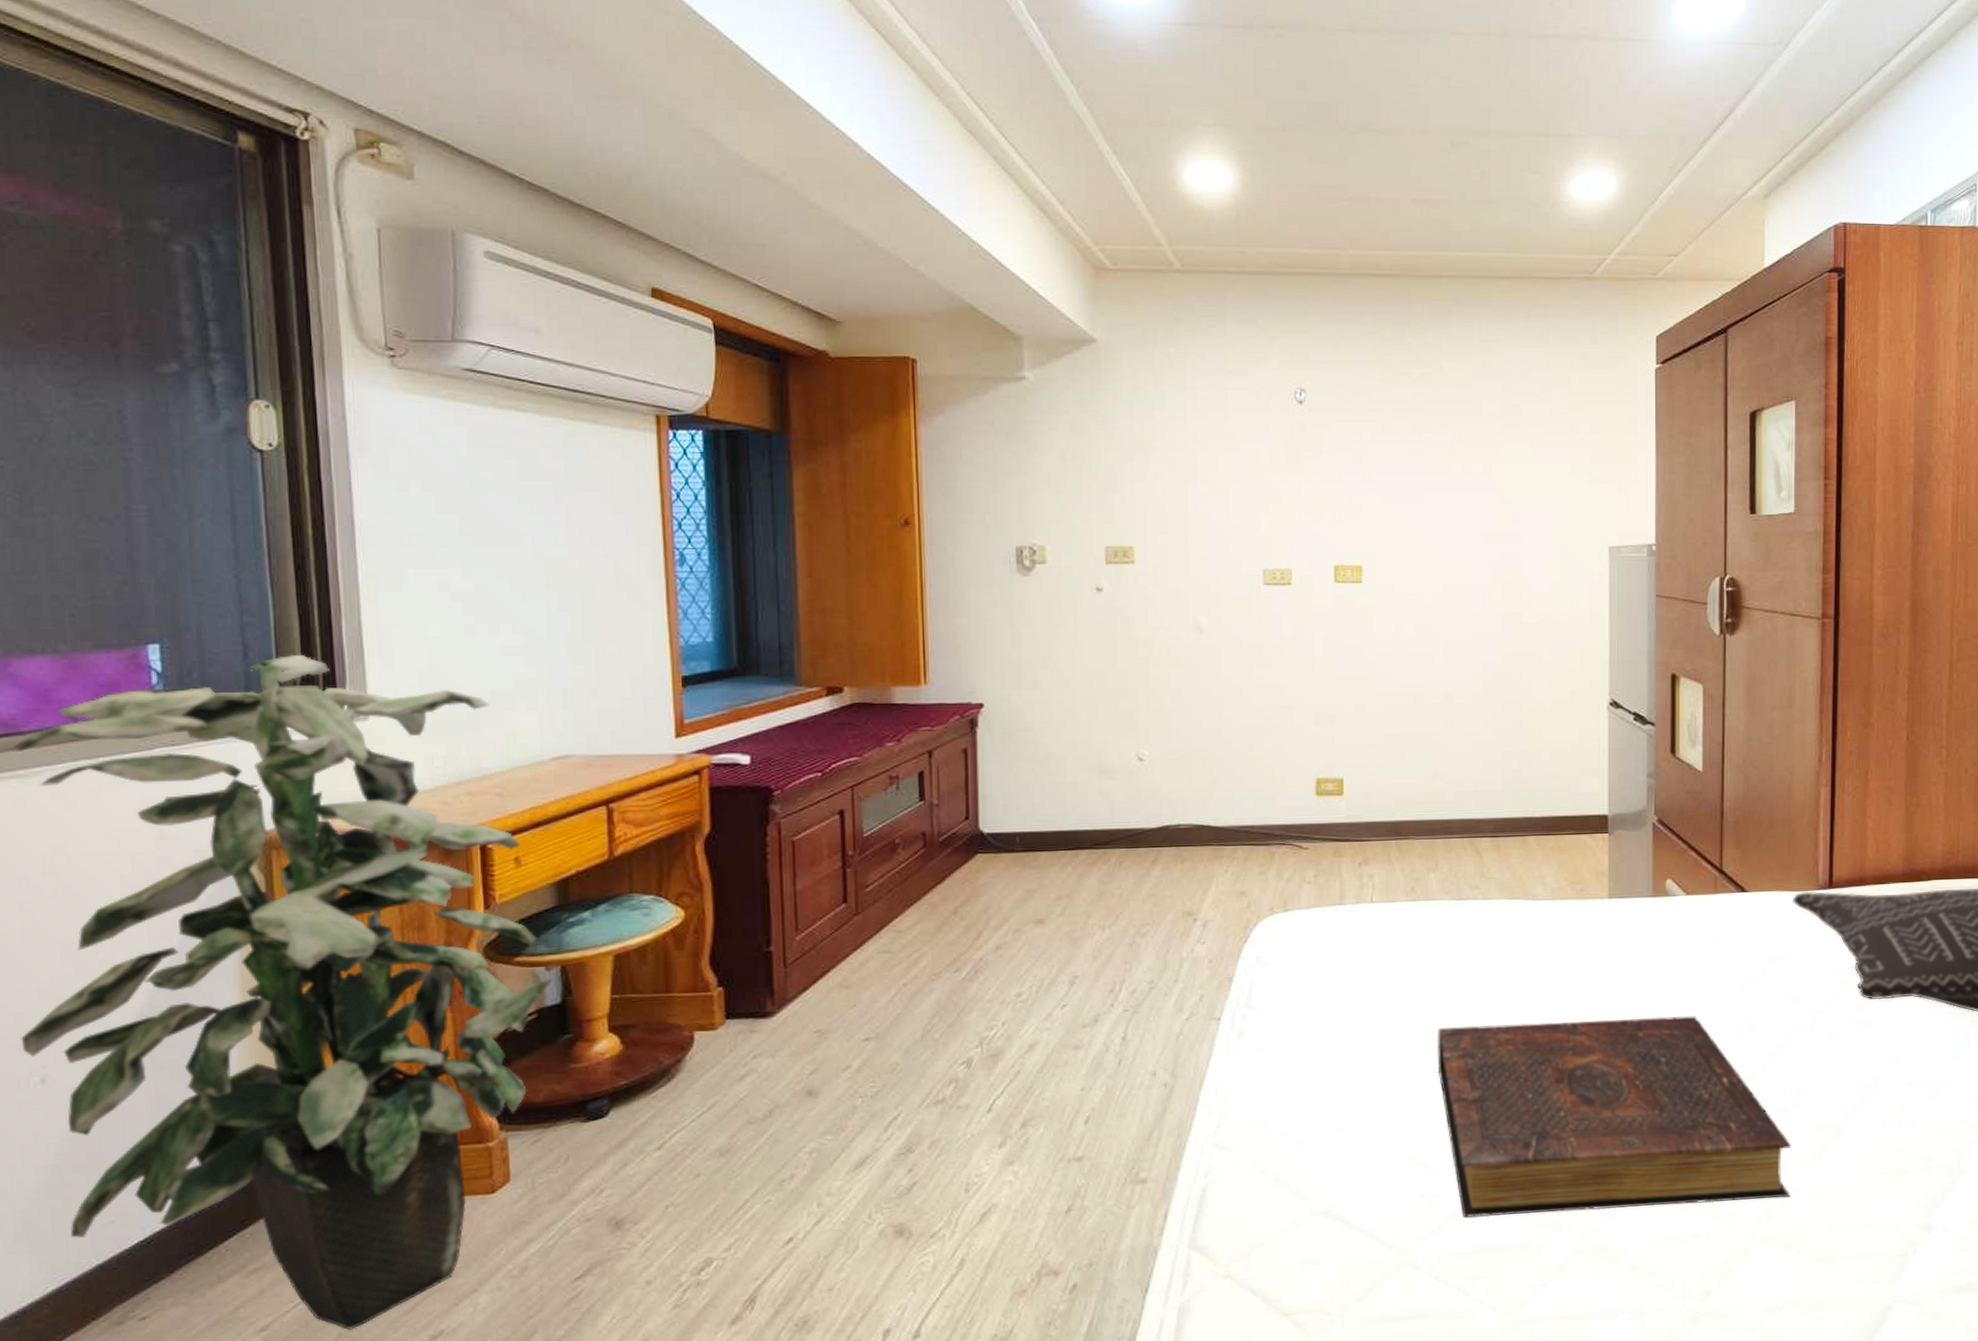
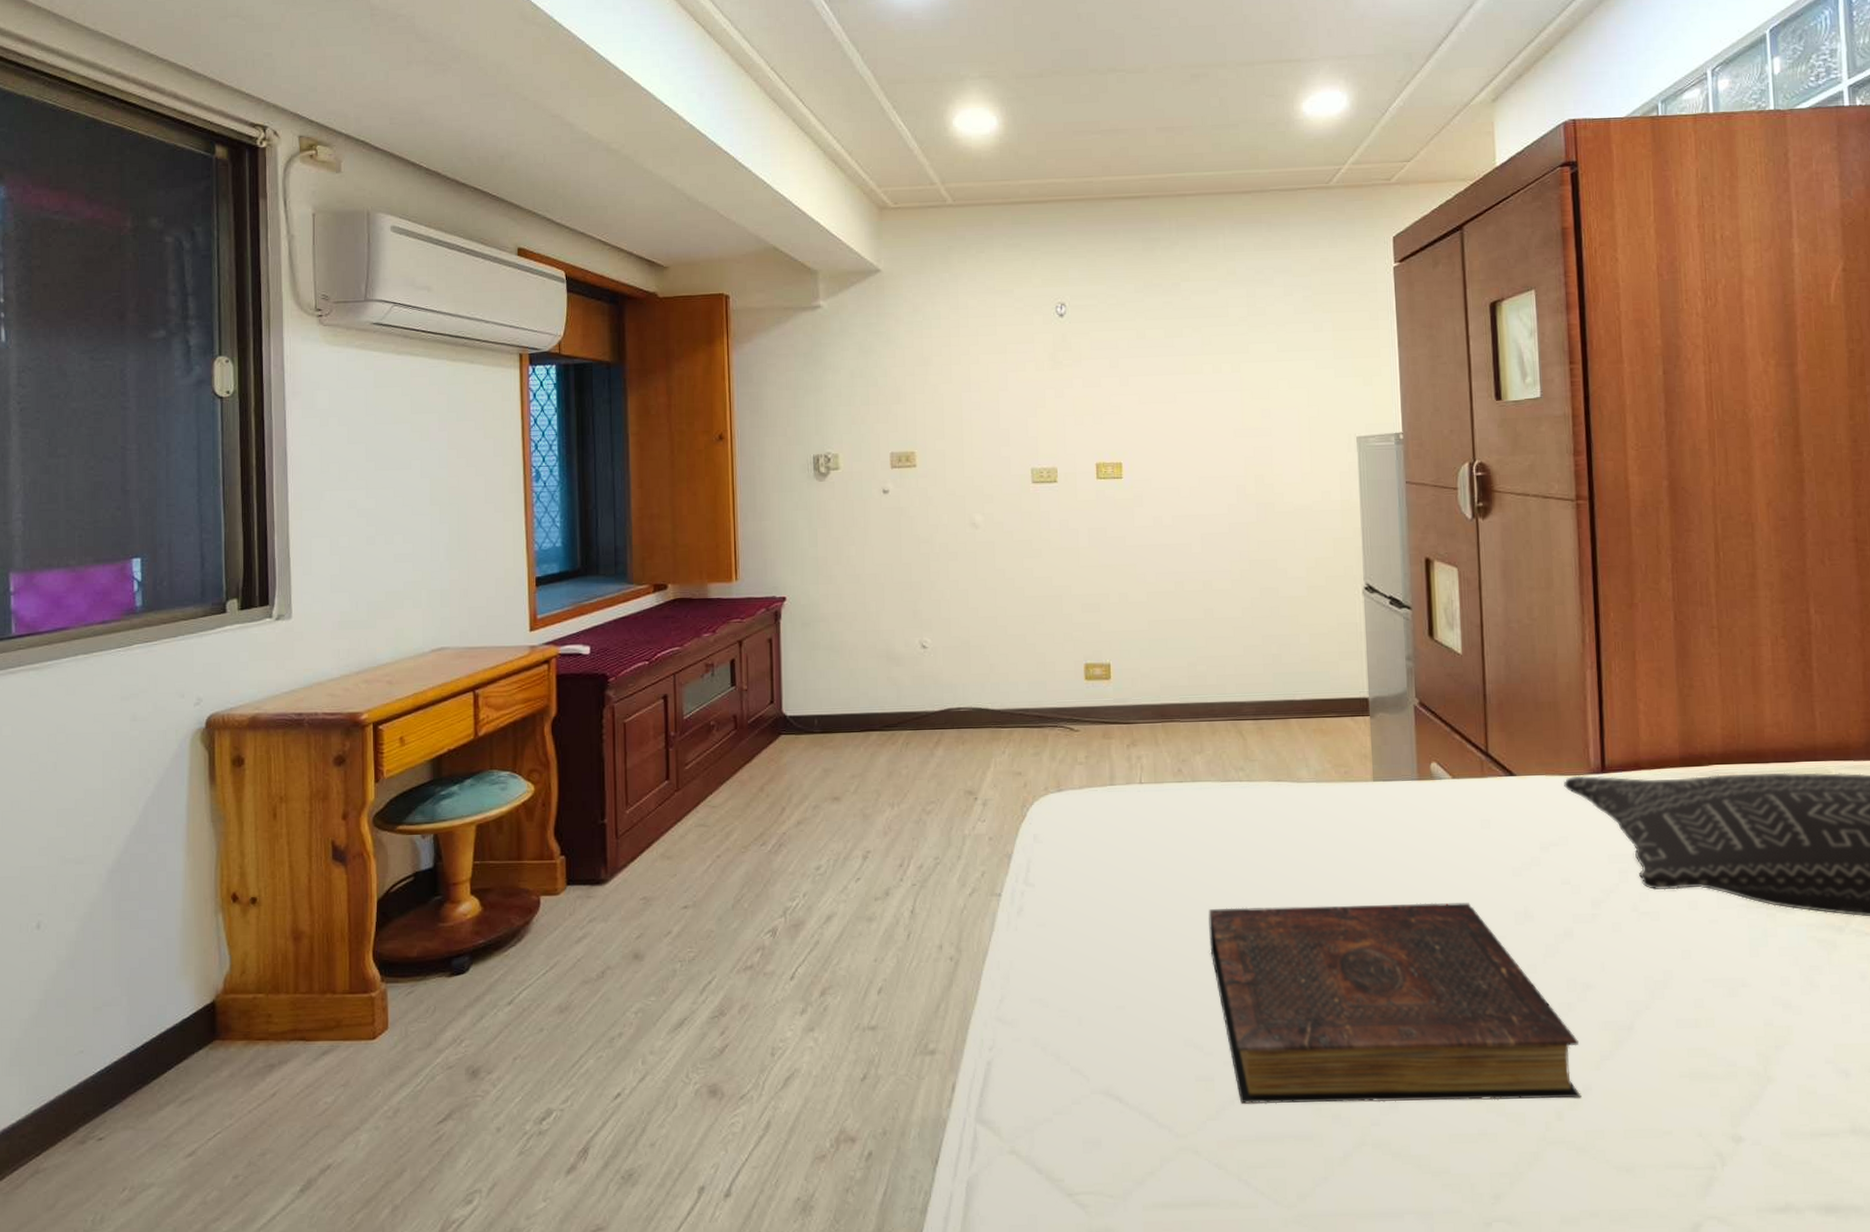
indoor plant: present [12,654,552,1330] -> none [24,564,426,1159]

